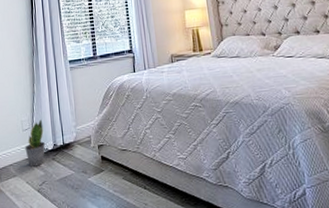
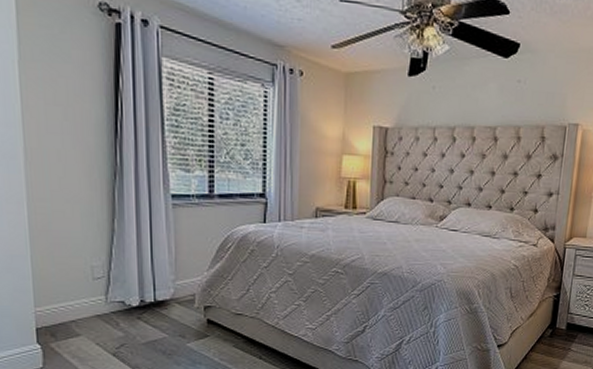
potted plant: present [25,119,46,167] -> none [96,267,128,325]

